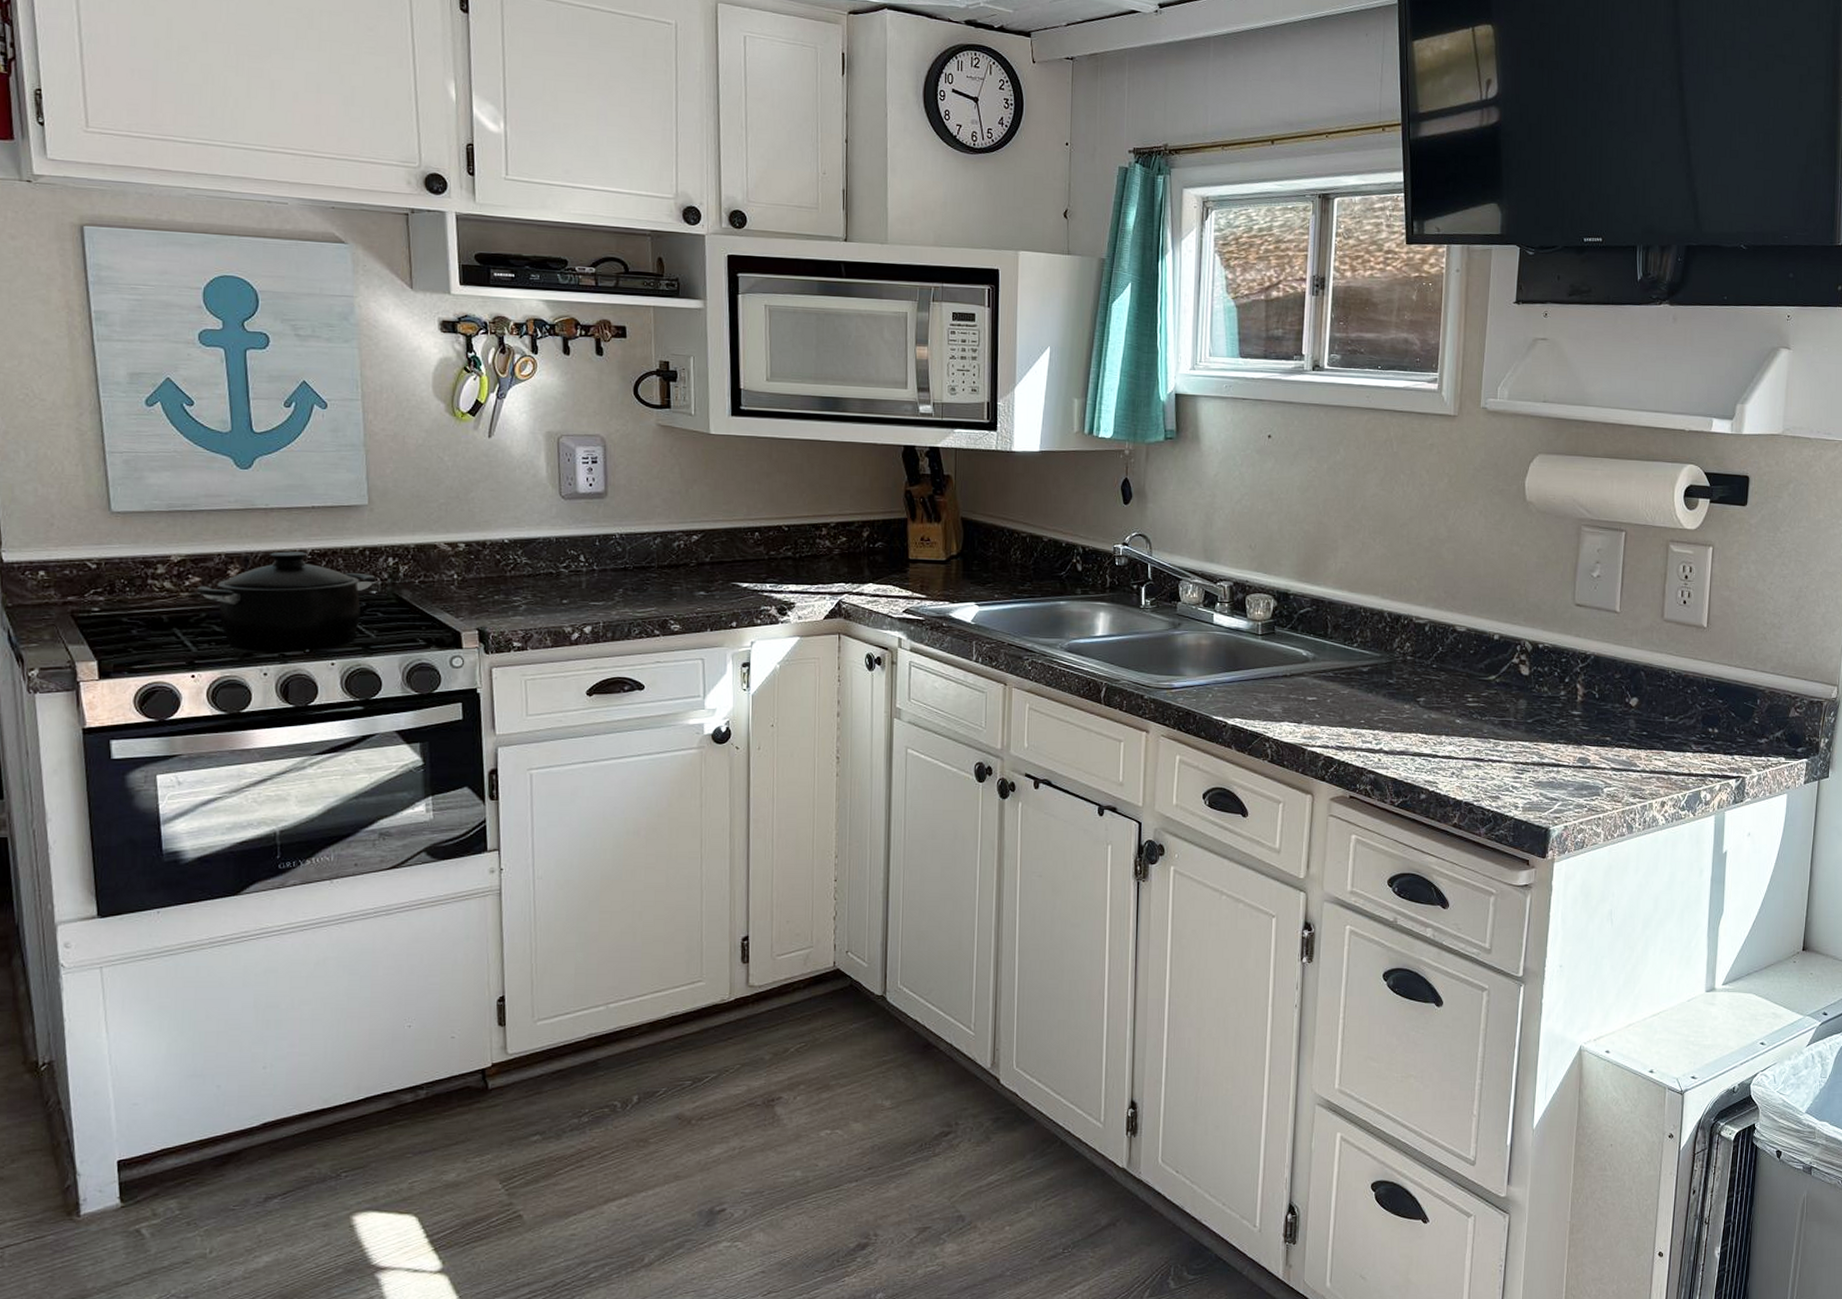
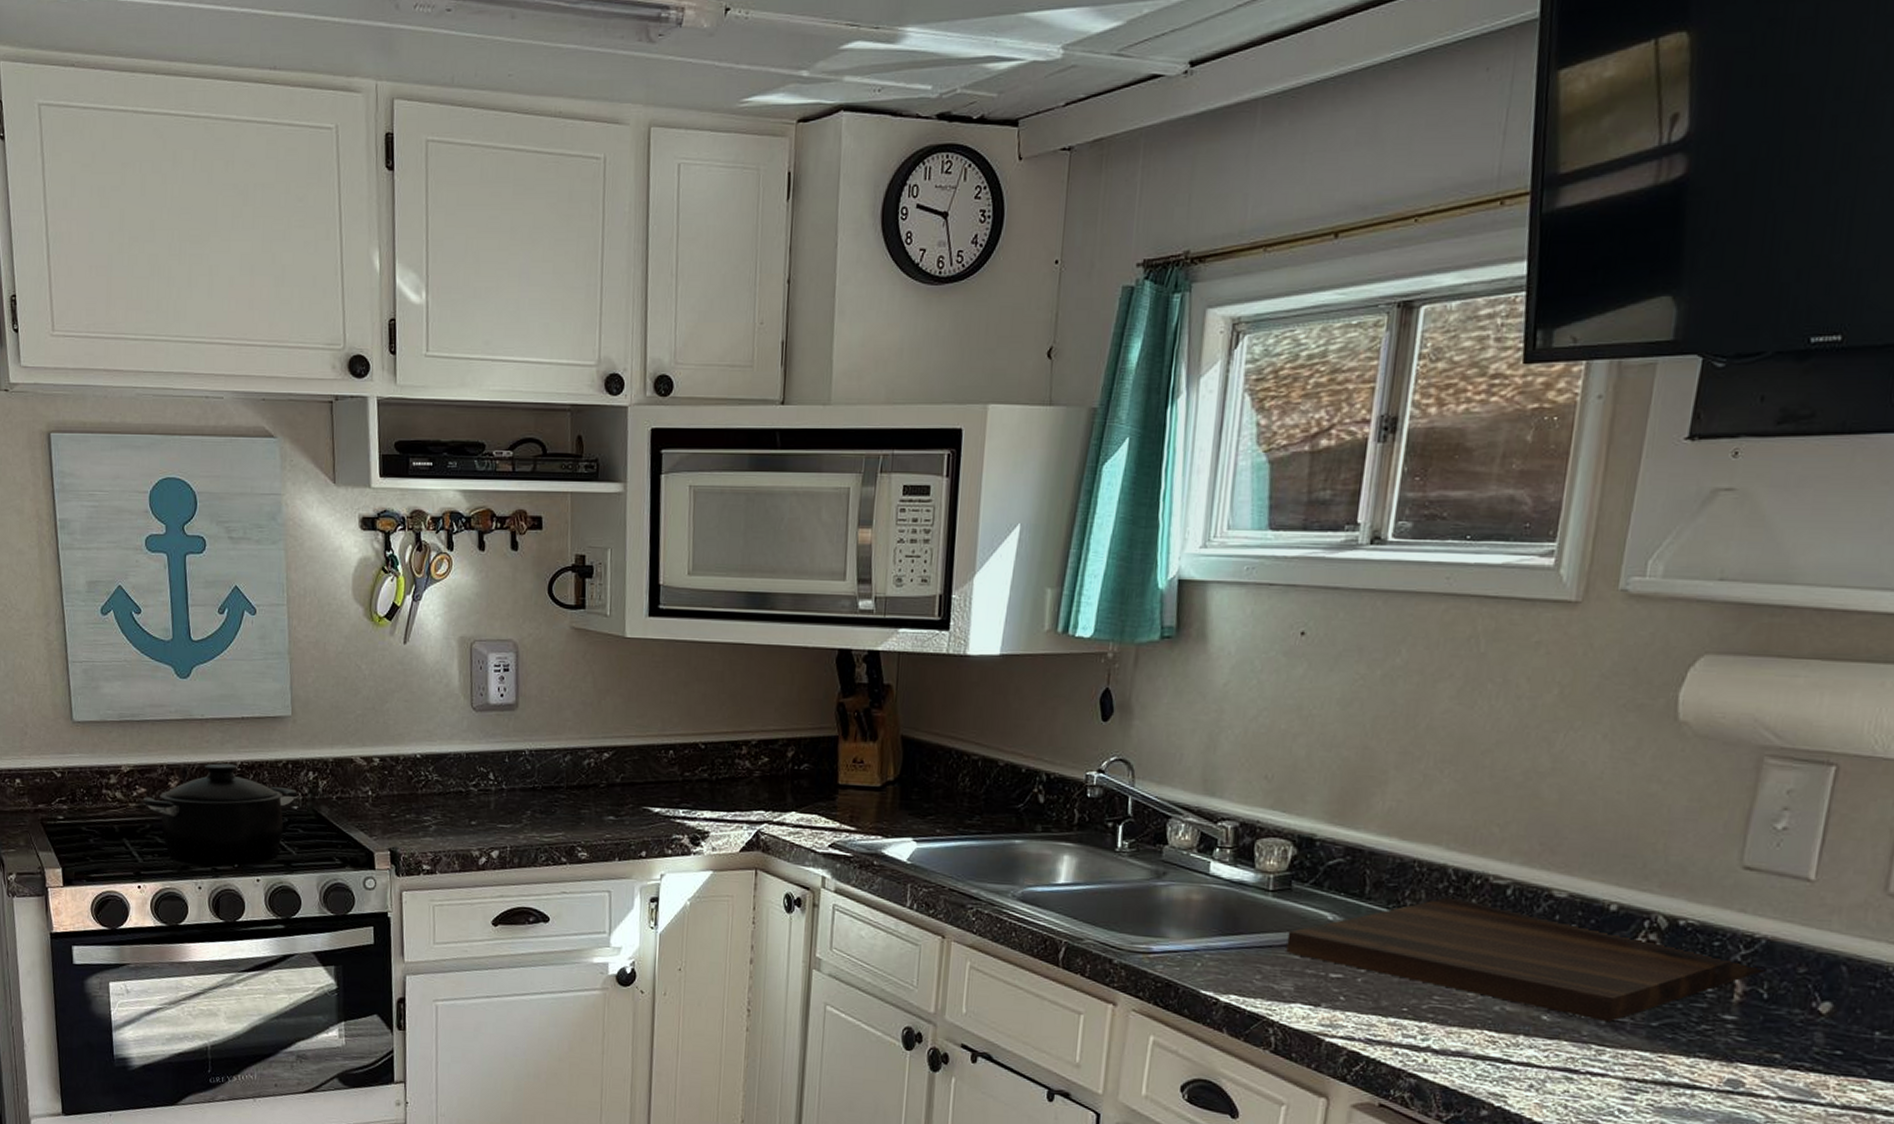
cutting board: none [1274,633,1596,721] -> present [1286,896,1766,1022]

